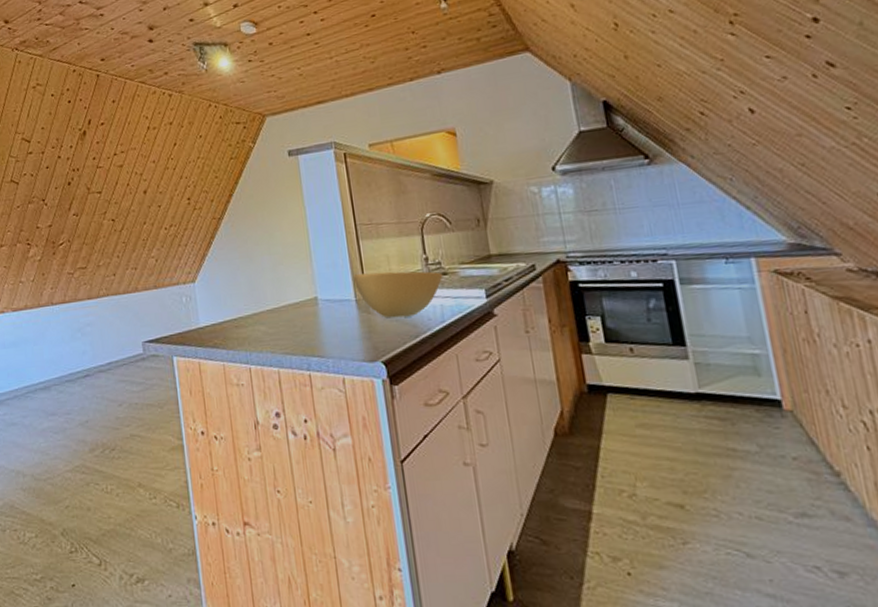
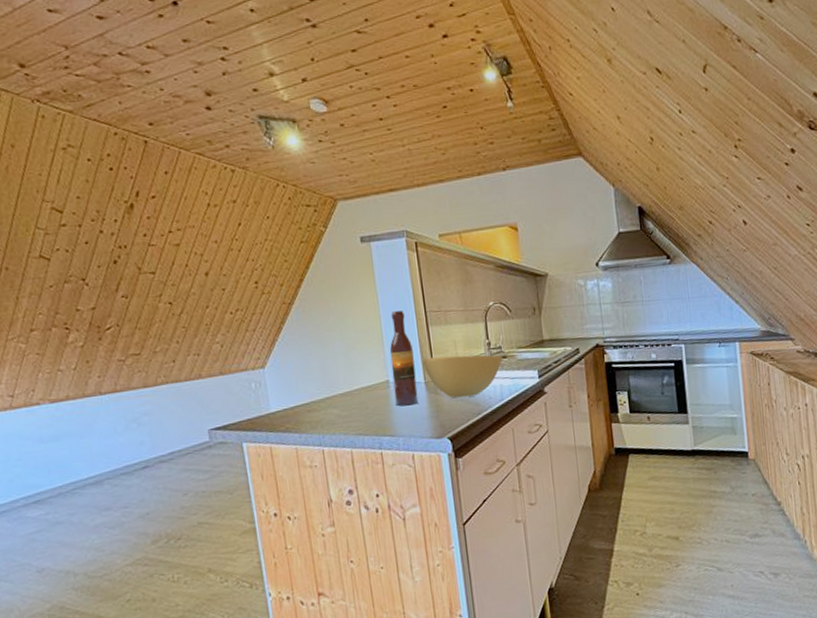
wine bottle: none [318,224,349,326] -> present [389,311,419,407]

